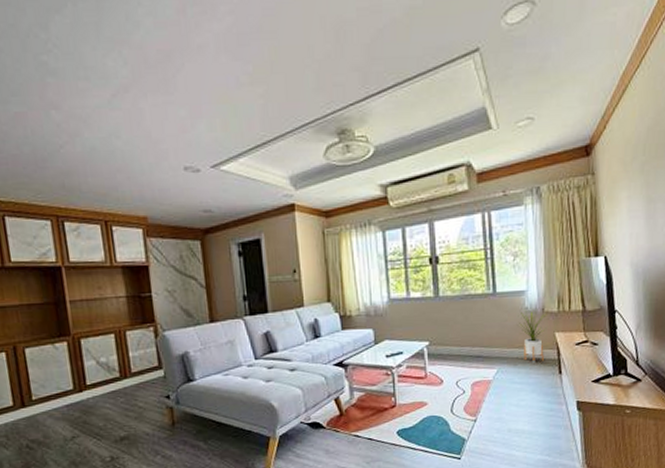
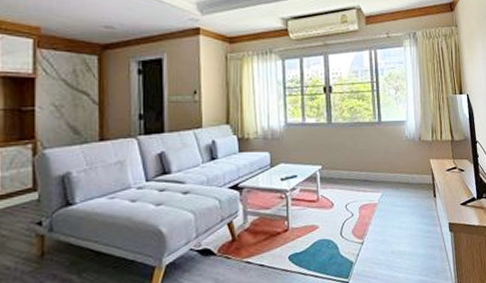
house plant: present [518,309,547,361] -> none [399,137,423,186]

